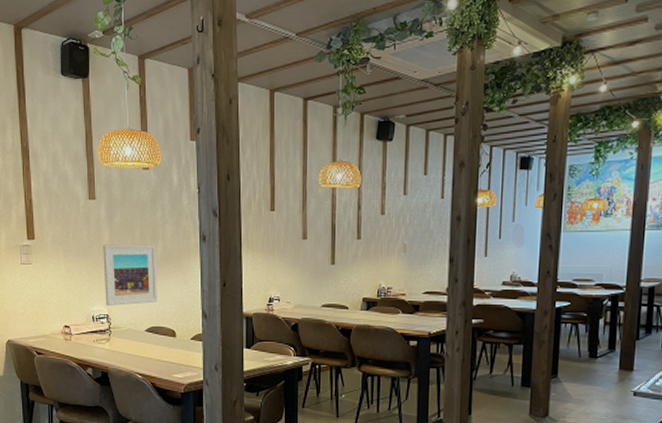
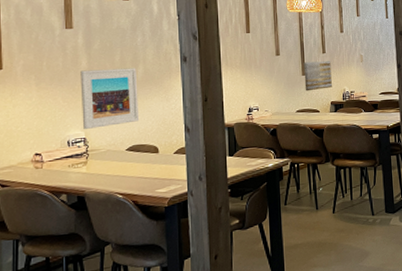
wall art: none [333,249,366,284] -> present [303,61,332,92]

